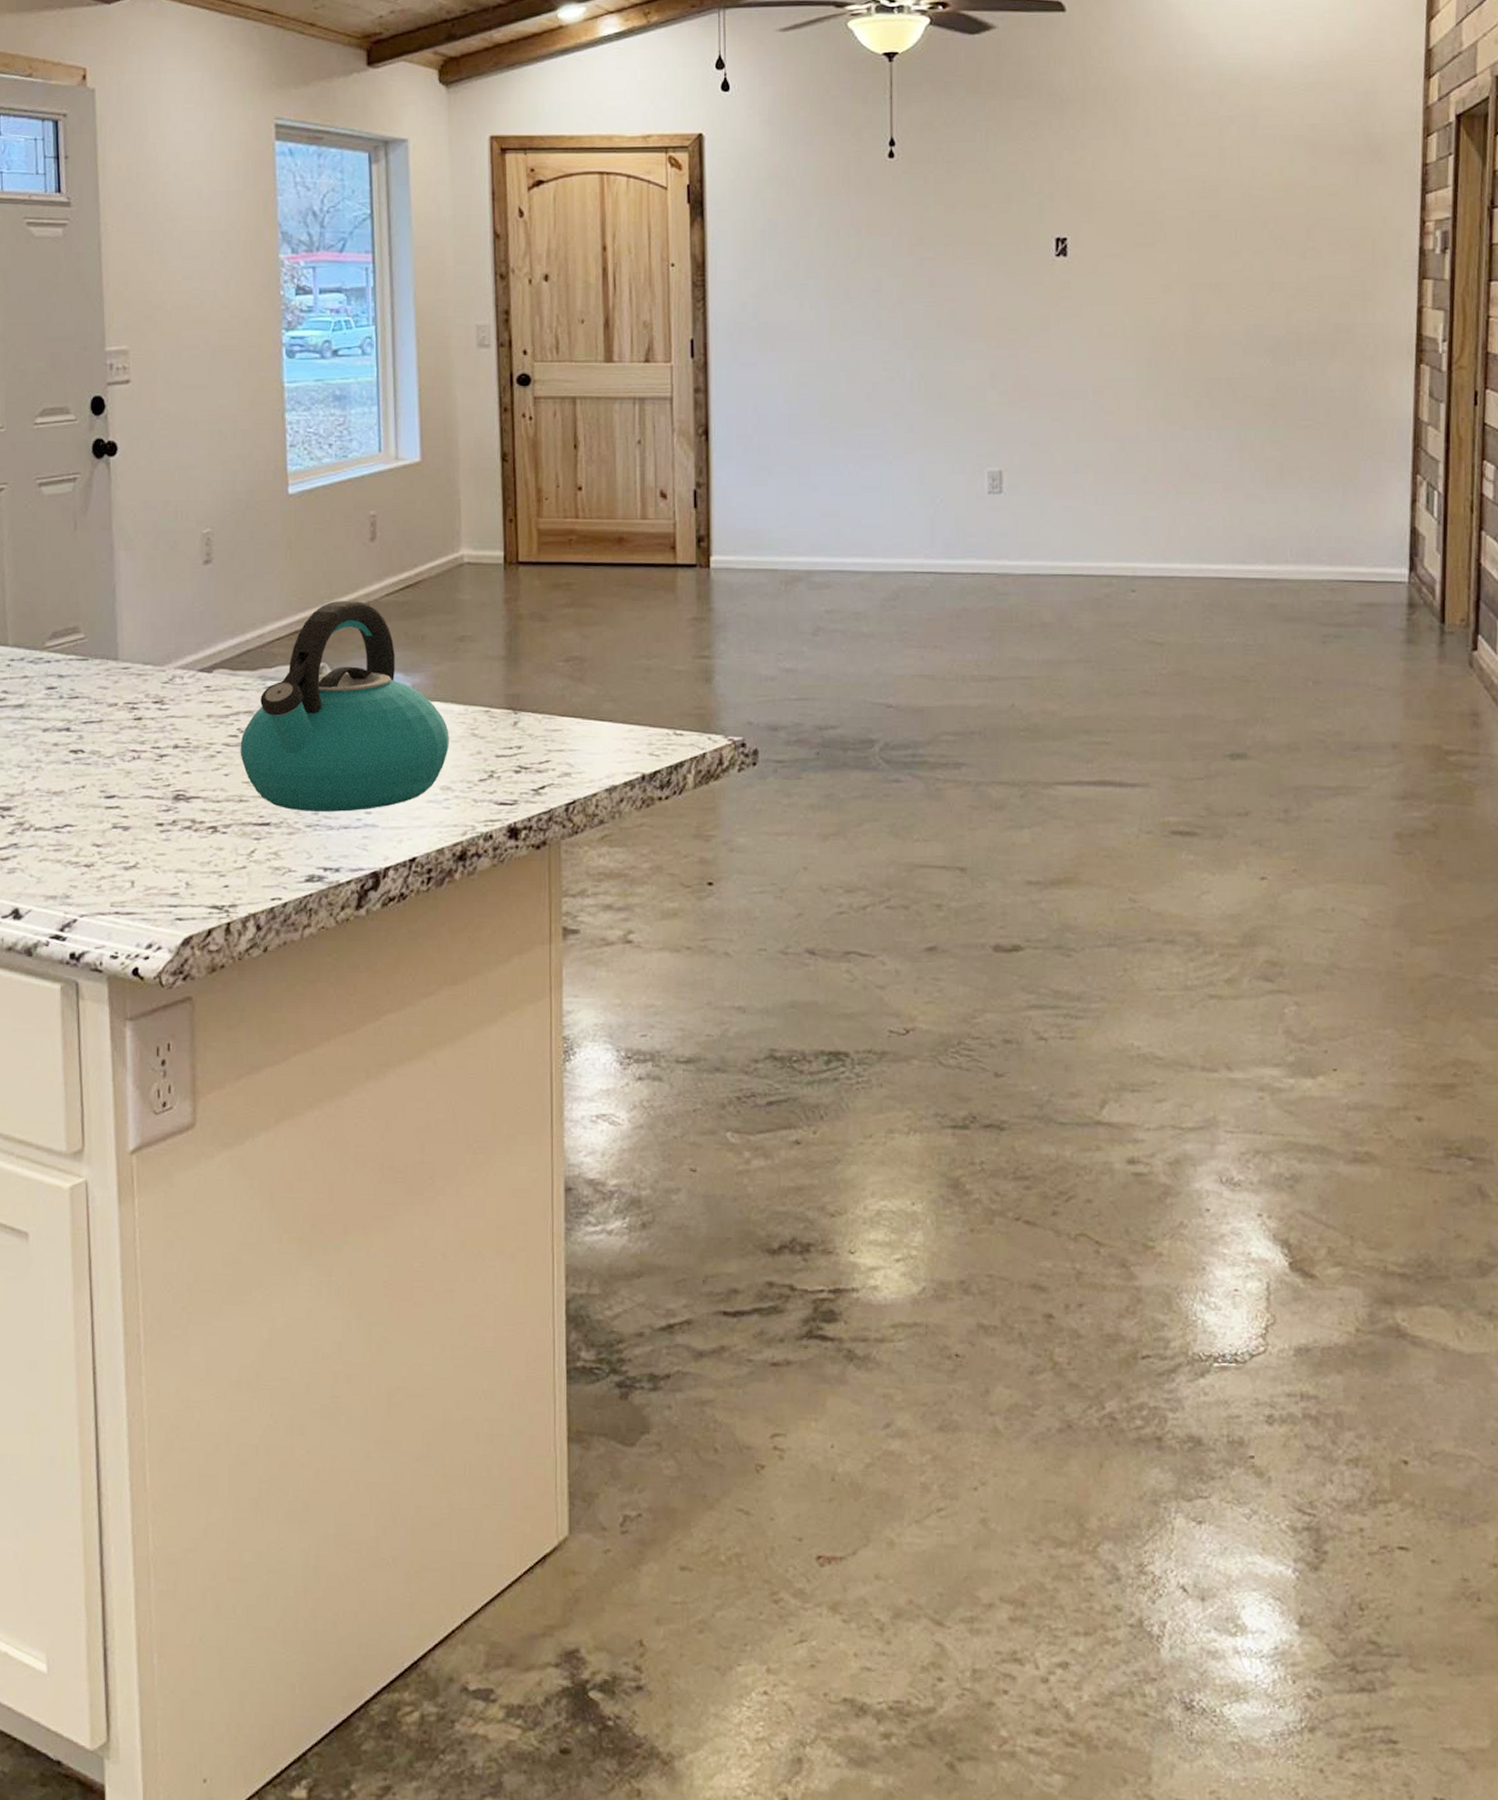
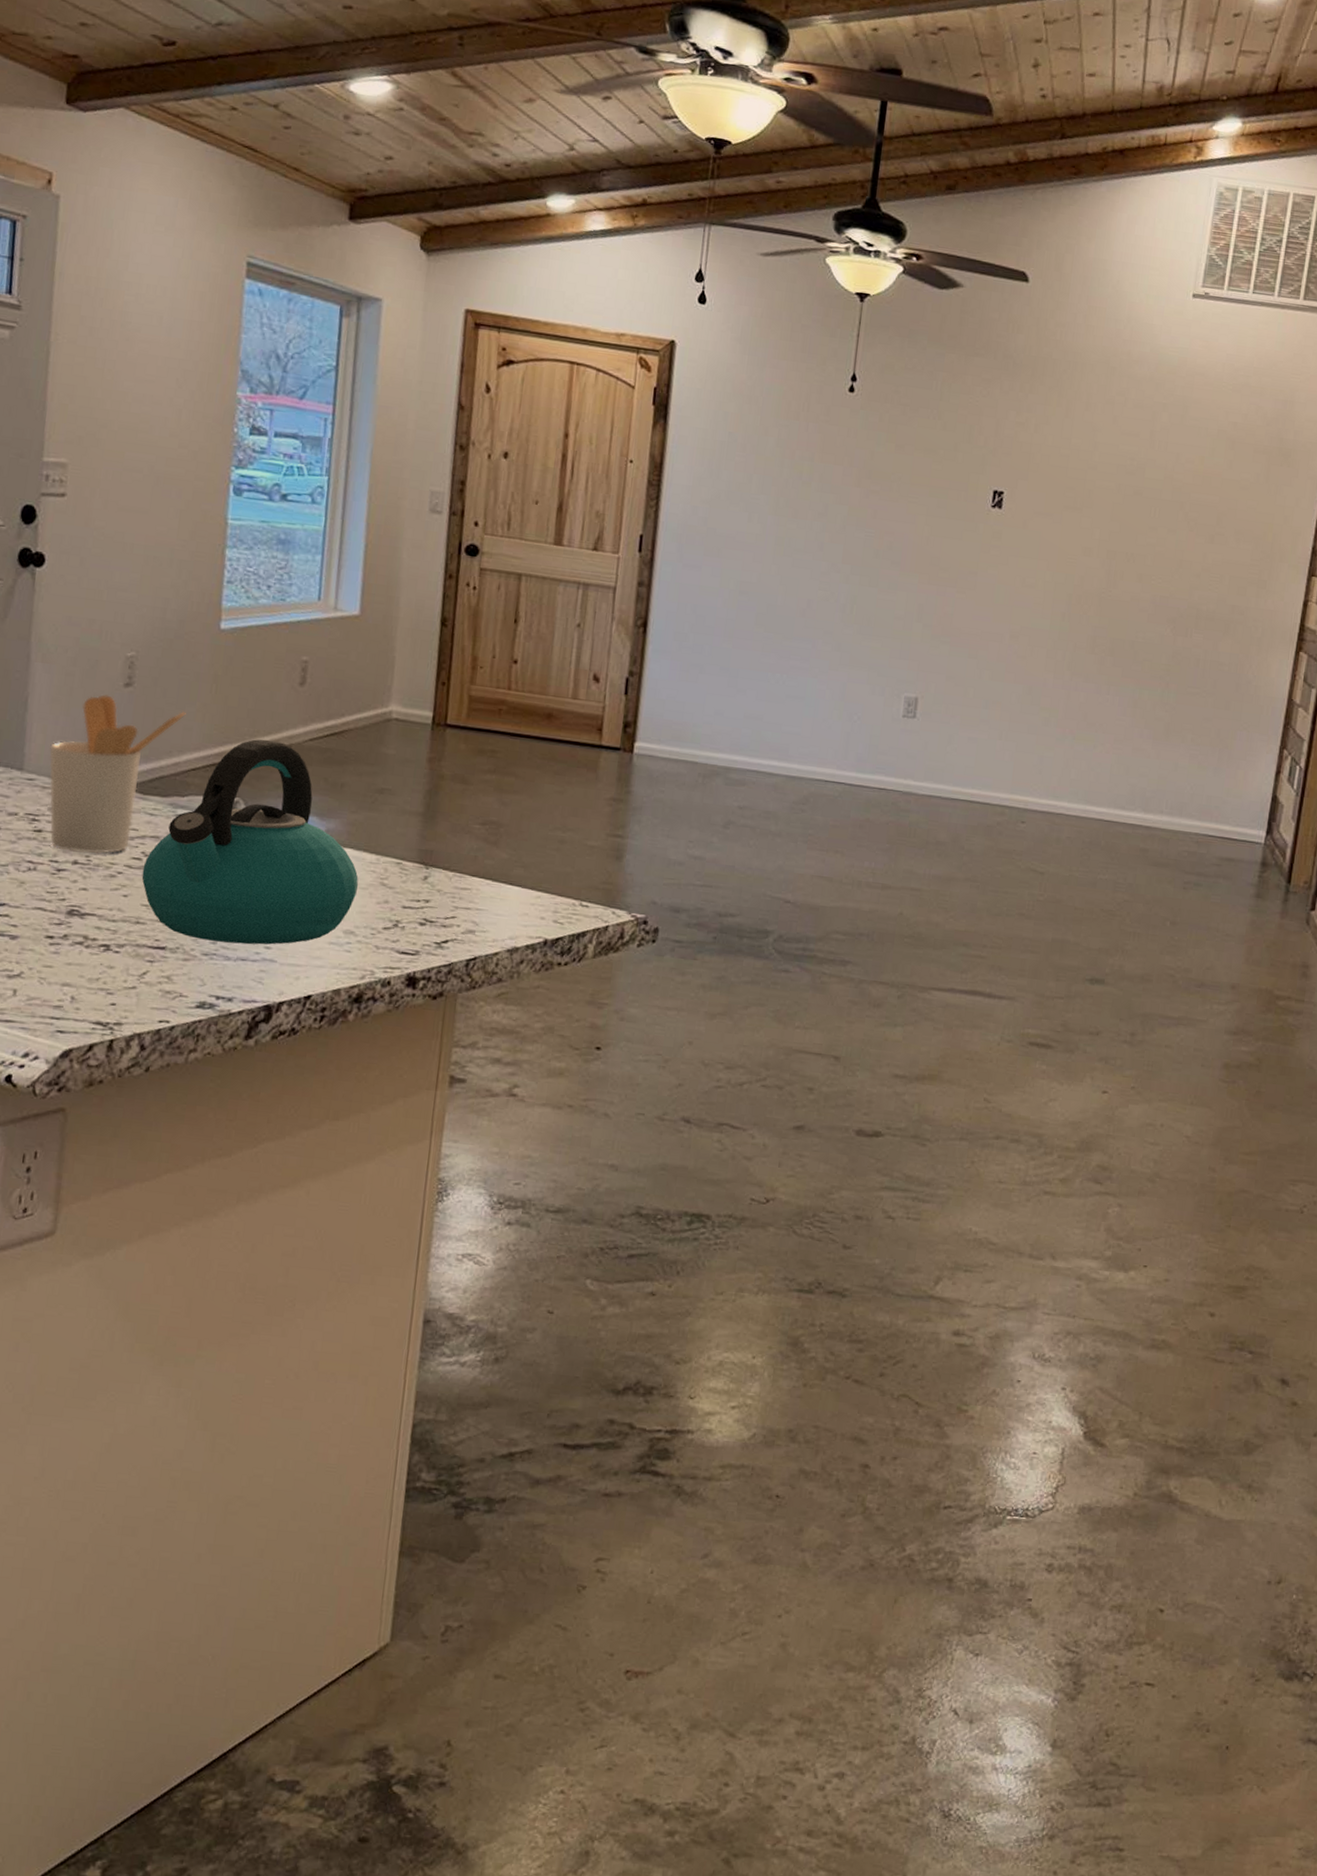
utensil holder: none [140,575,265,736] -> present [49,694,186,854]

